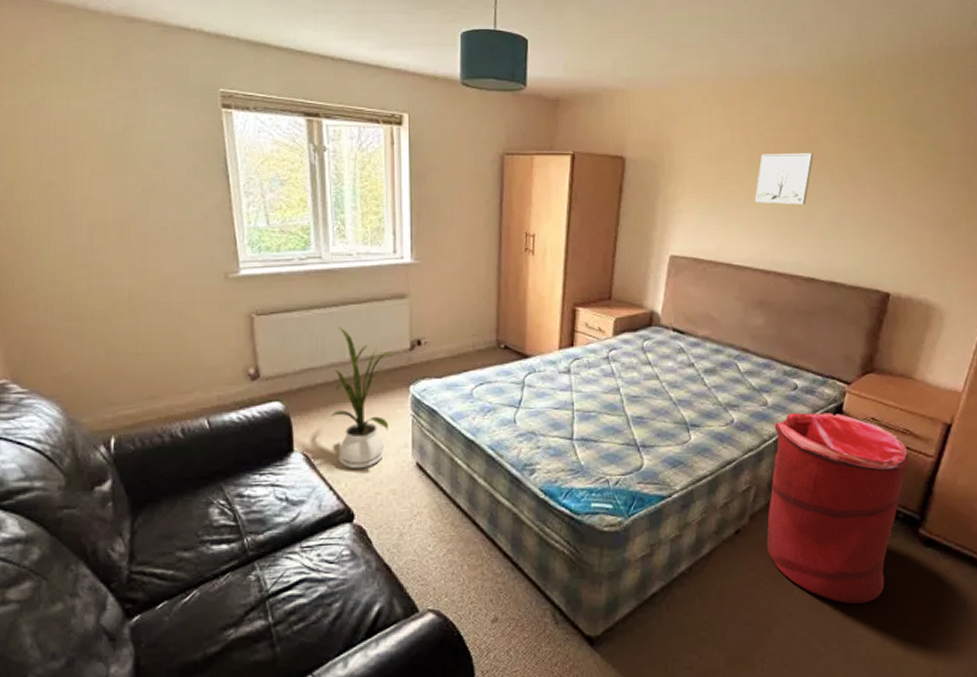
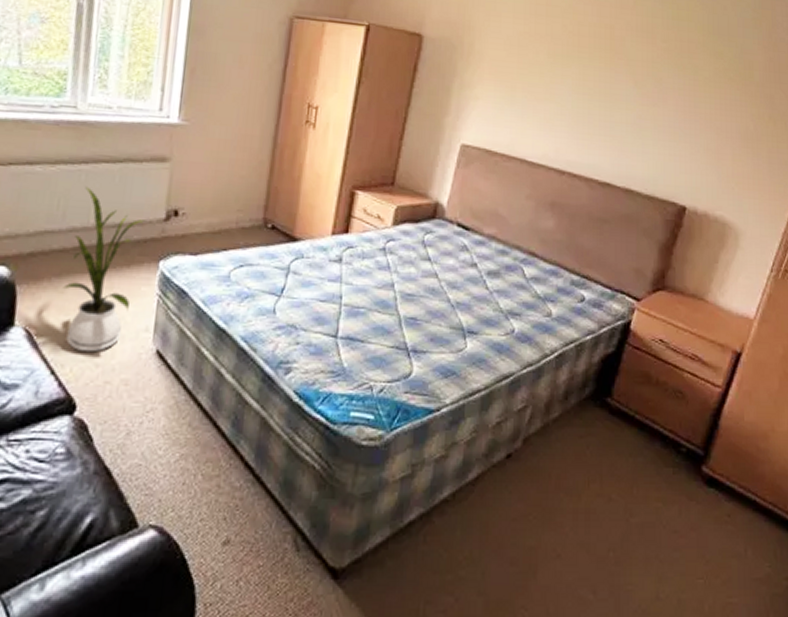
wall art: present [755,152,813,205] -> none [555,48,617,106]
laundry hamper: present [767,412,909,605] -> none [539,326,695,547]

